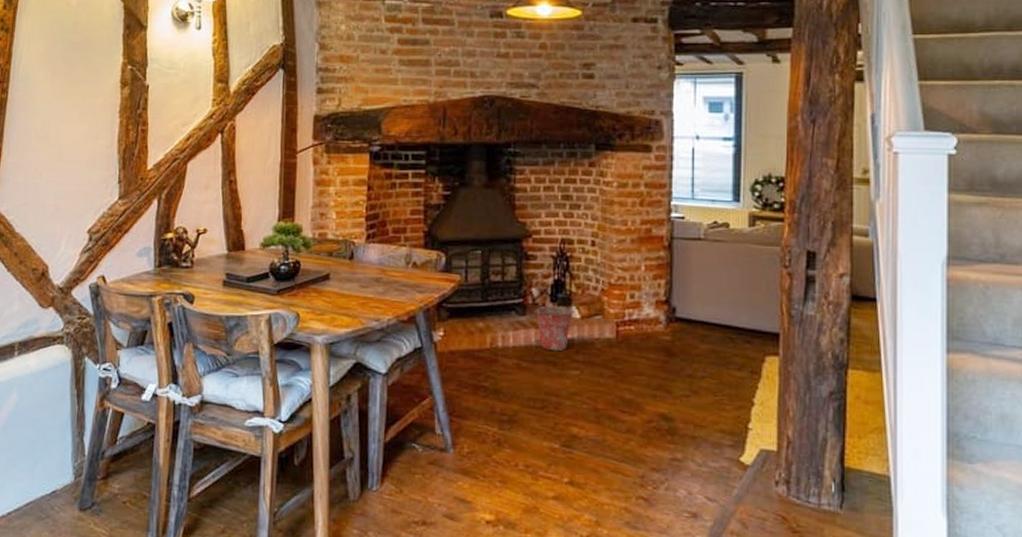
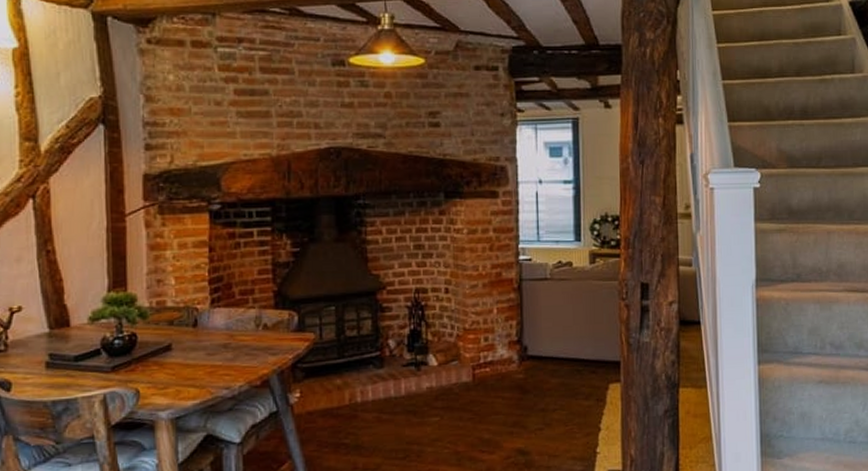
bucket: present [533,305,573,352] -> none [391,355,431,401]

